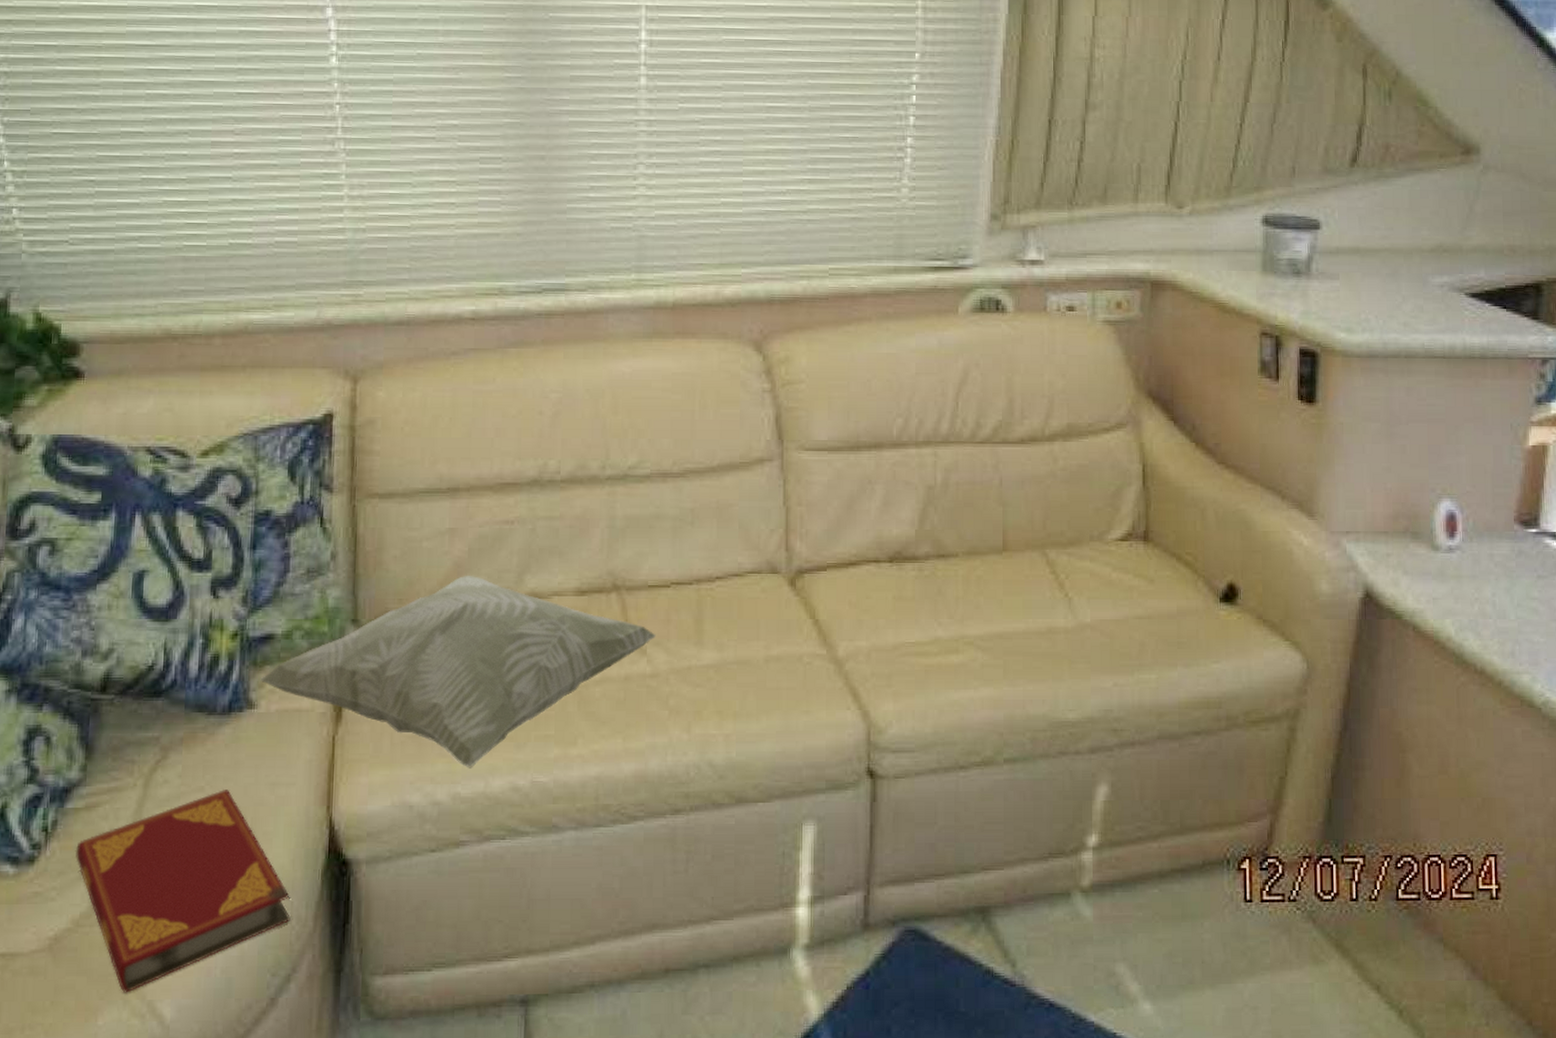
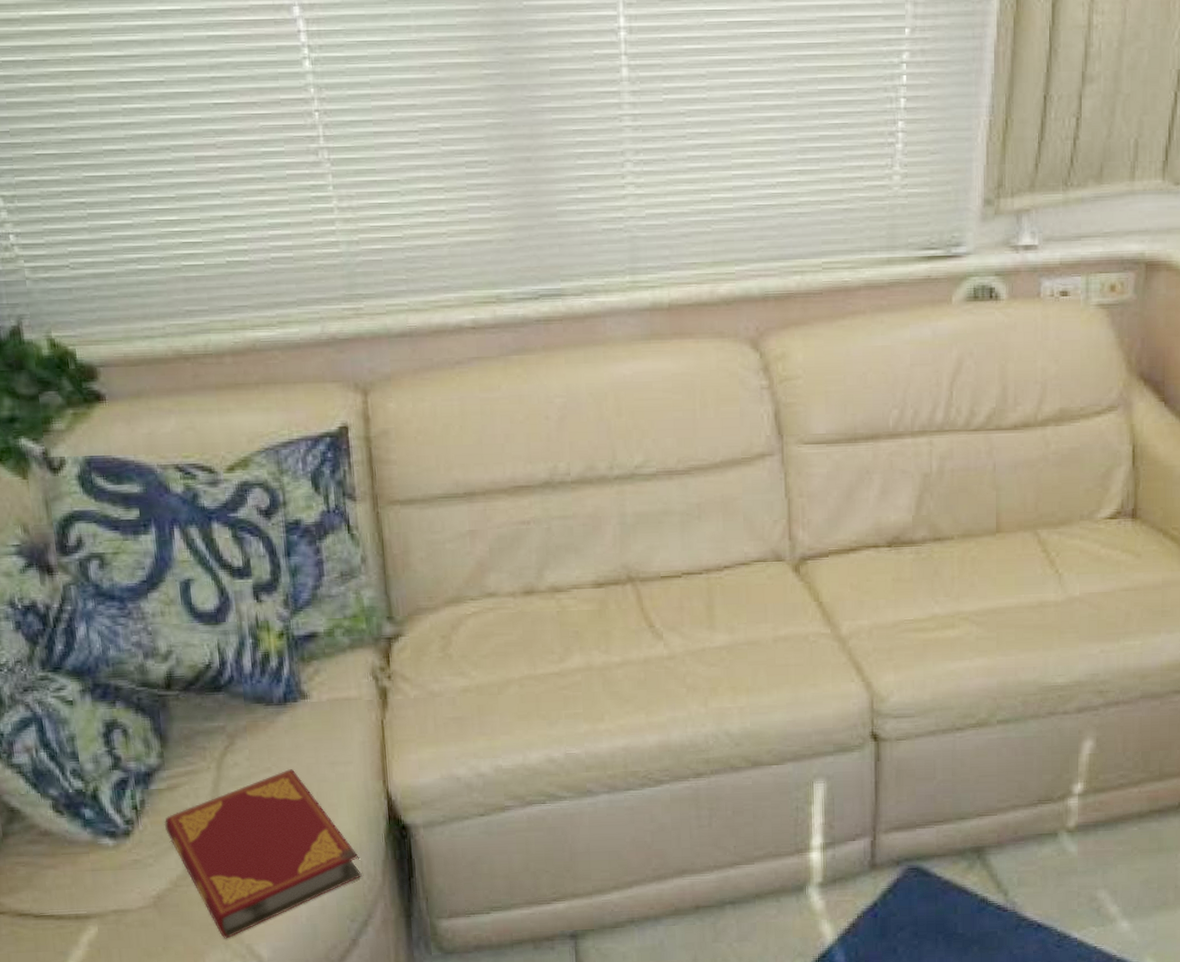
decorative pillow: present [260,575,656,768] -> none [309,572,671,744]

